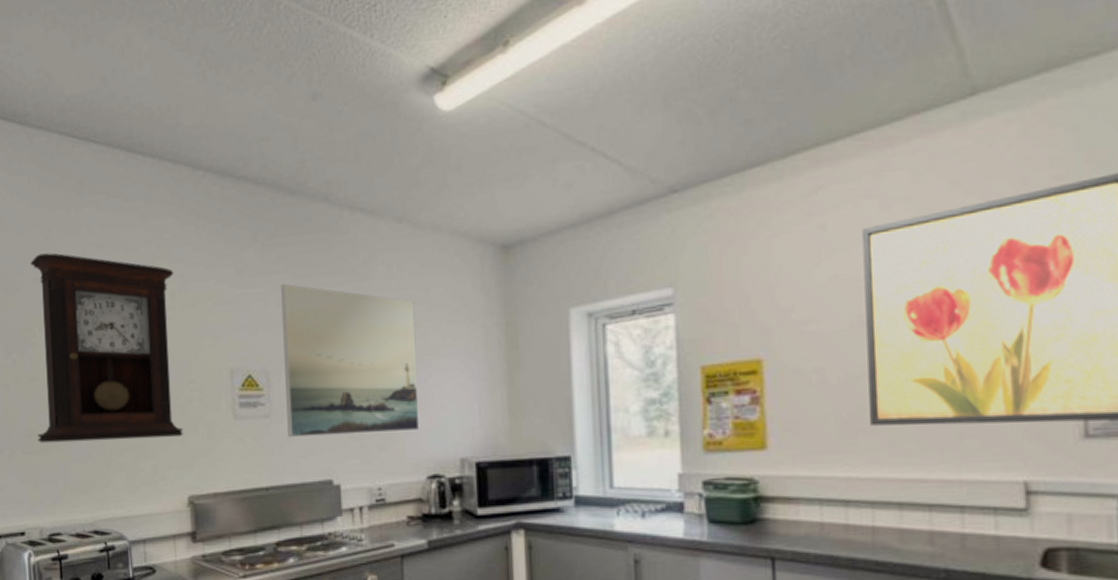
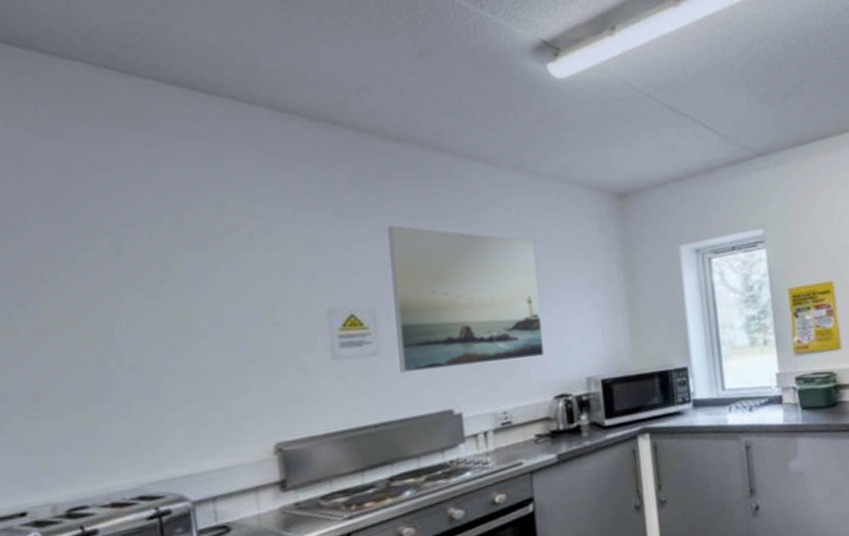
pendulum clock: present [31,253,184,443] -> none [38,191,268,406]

